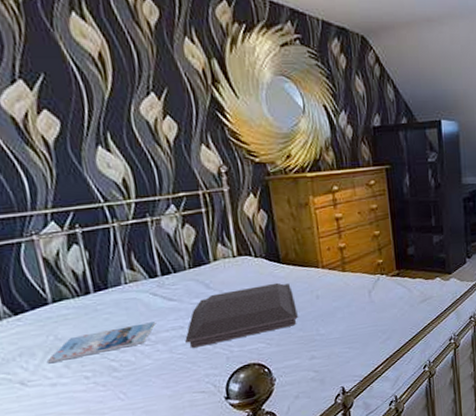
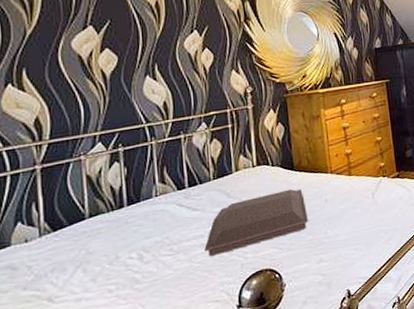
magazine: present [46,322,156,364] -> none [75,231,180,278]

